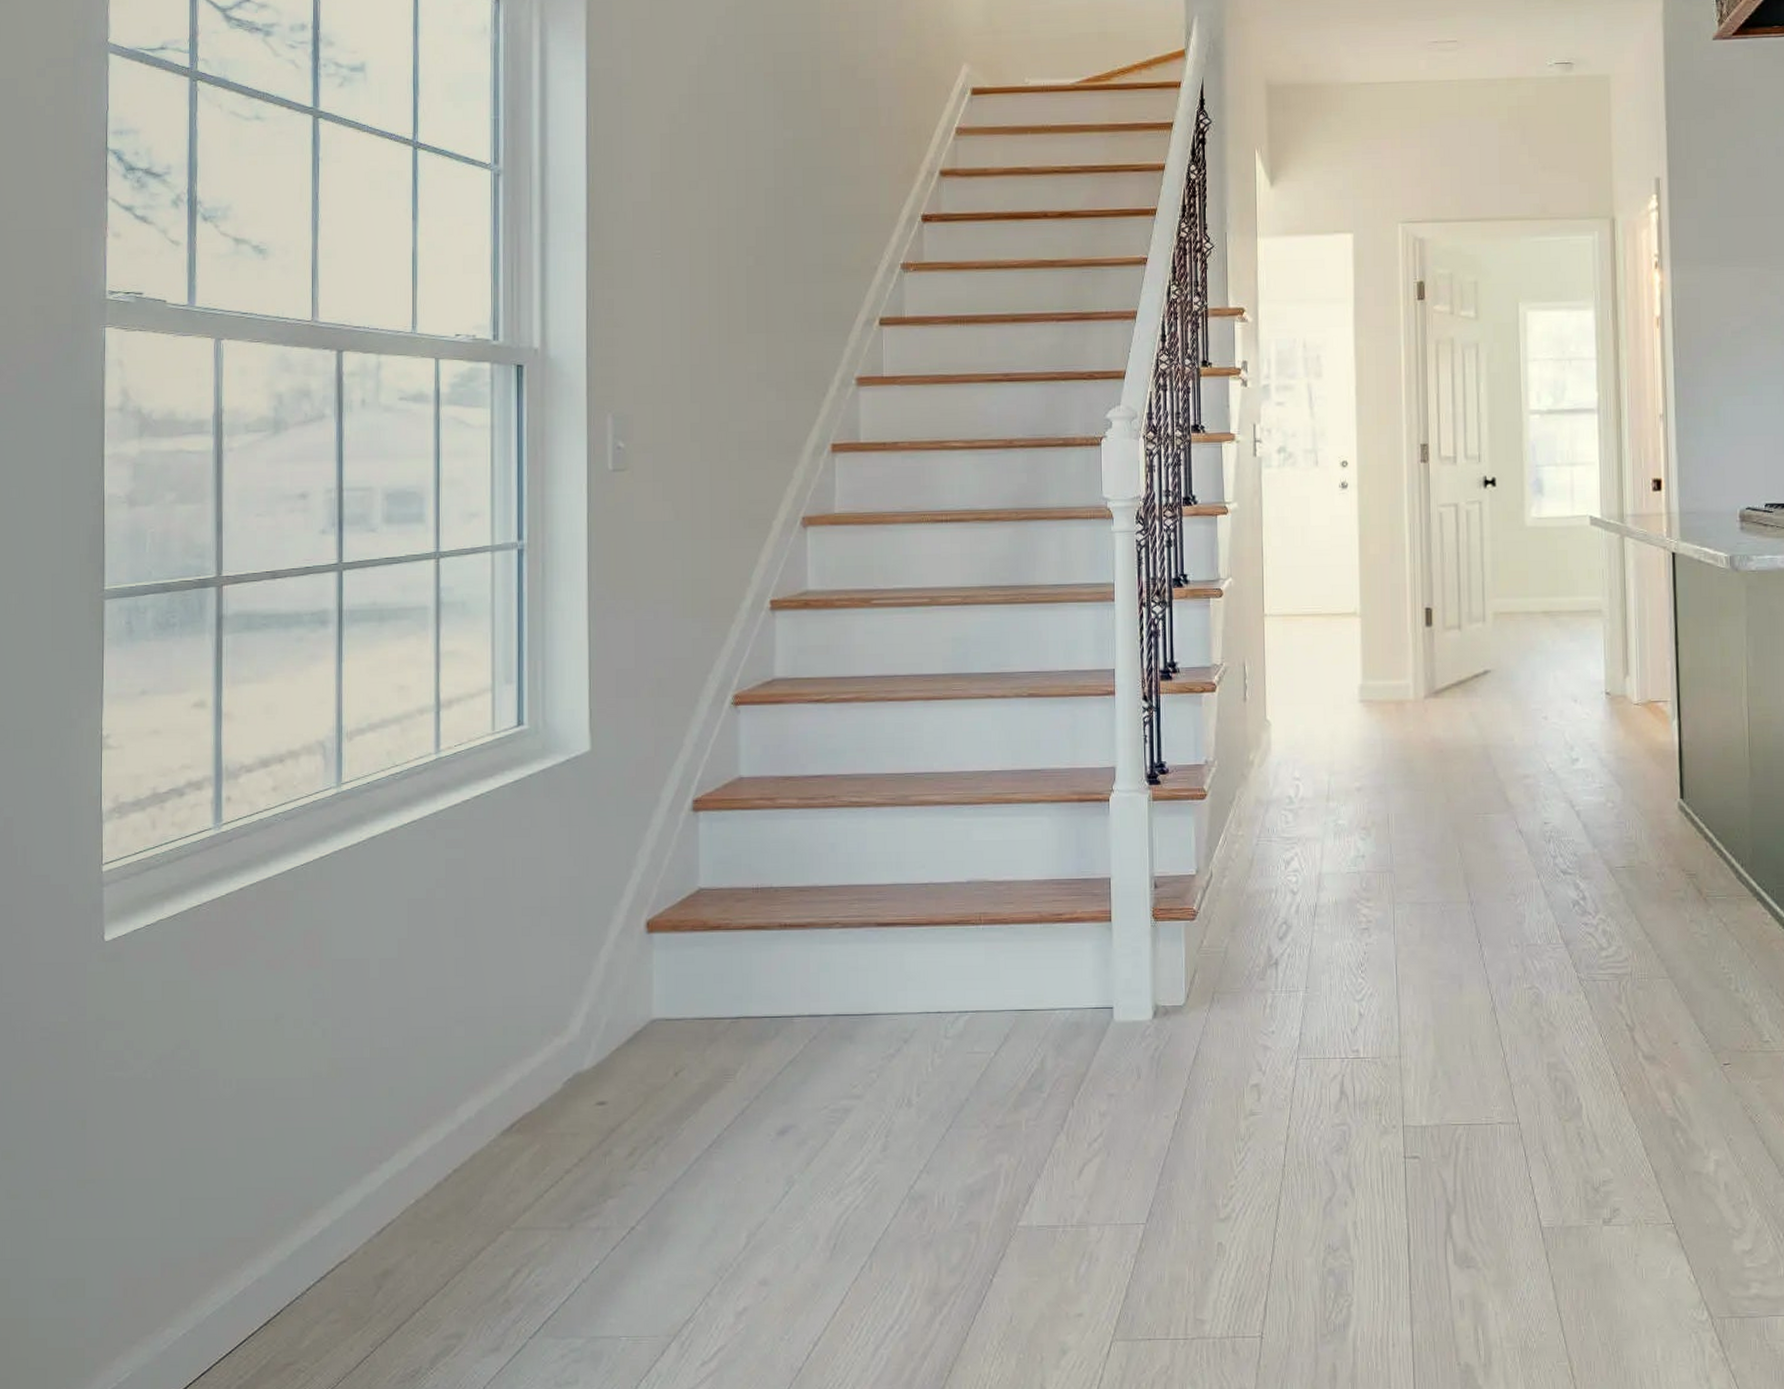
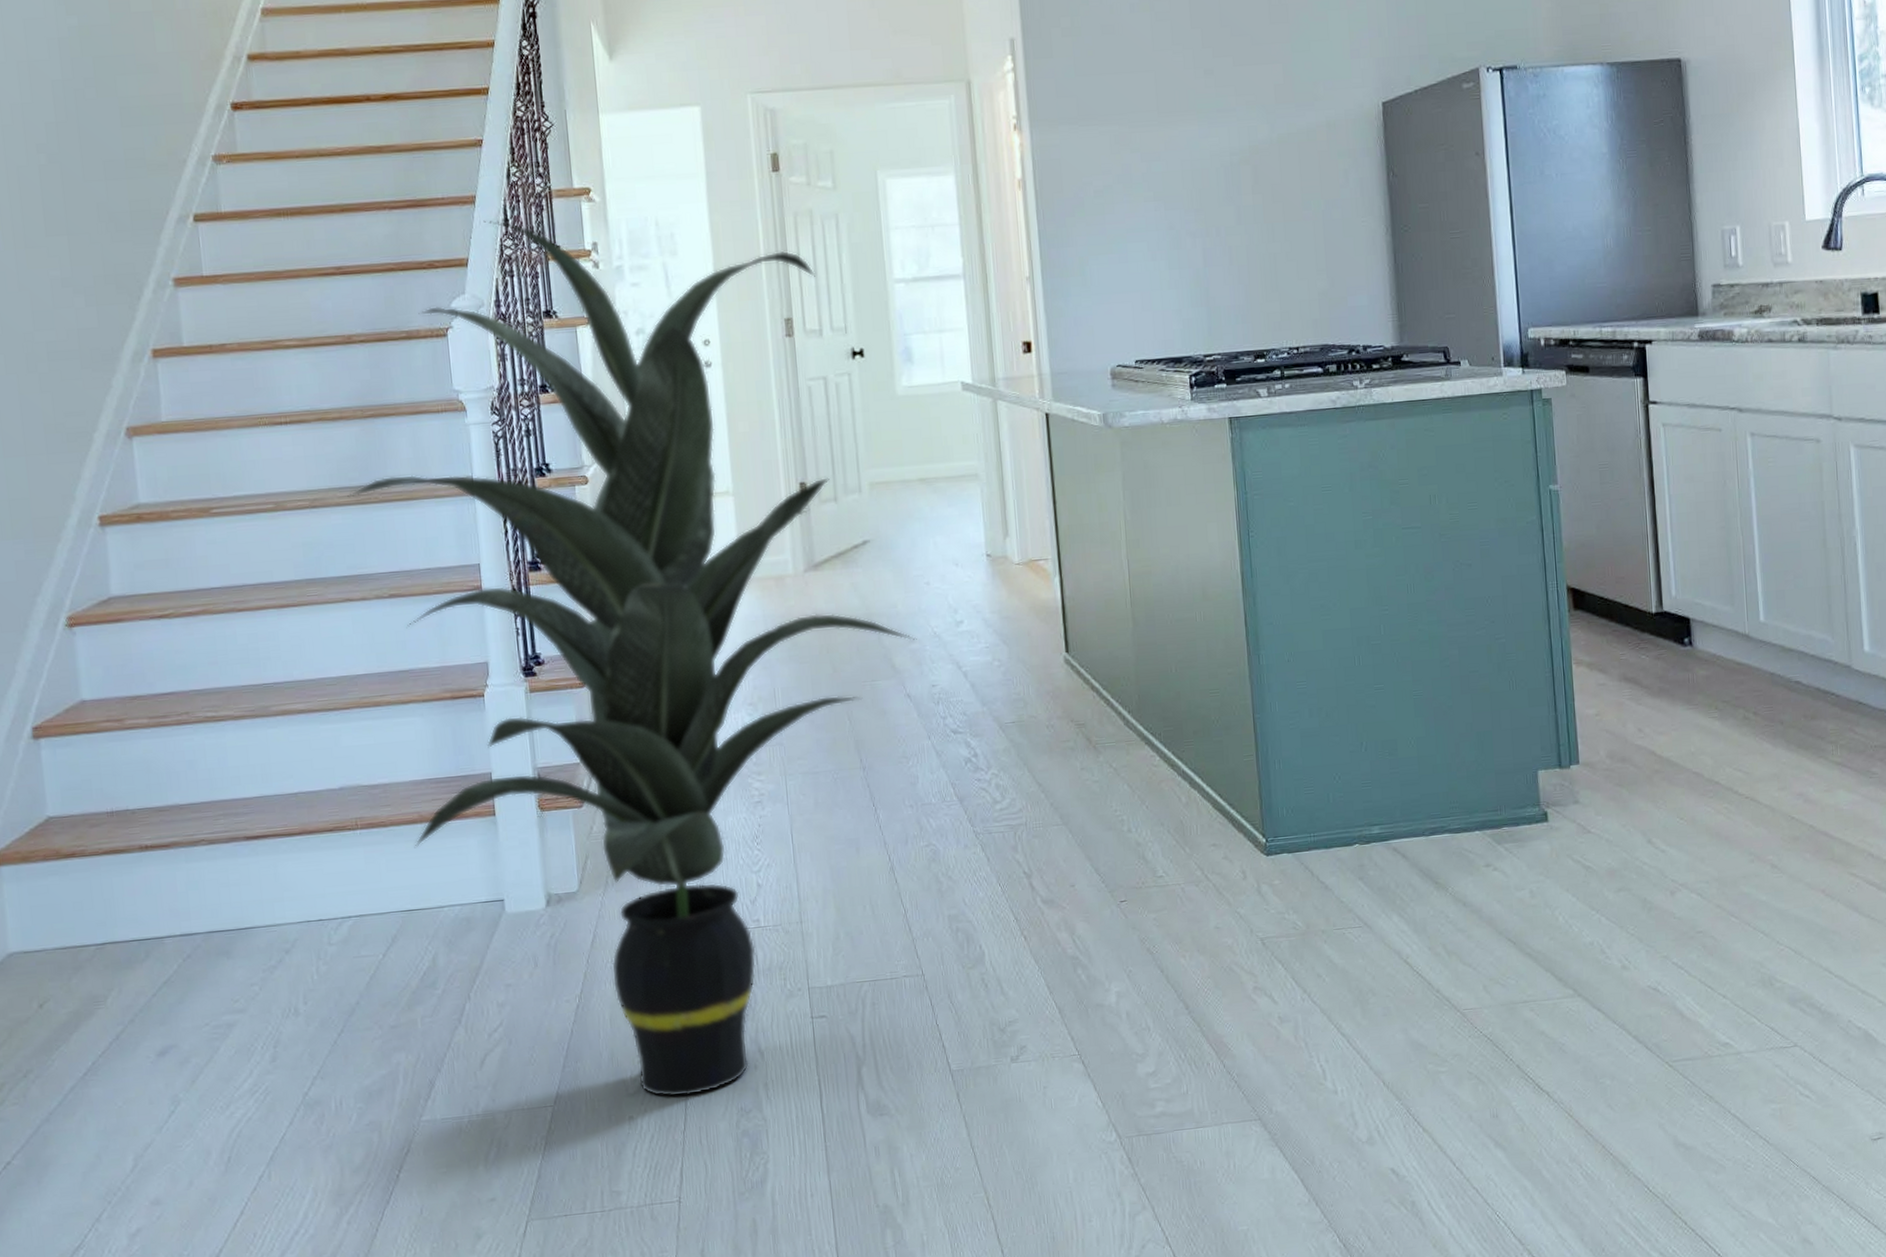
indoor plant: none [997,335,1532,1227] -> present [347,220,917,1098]

